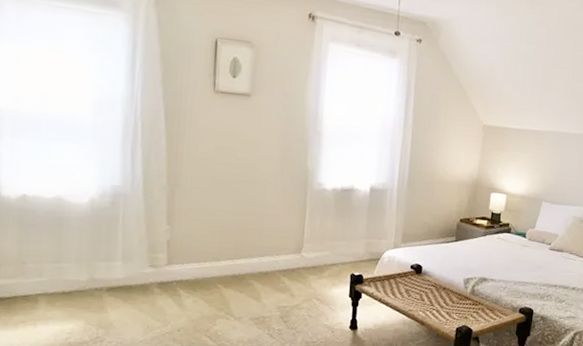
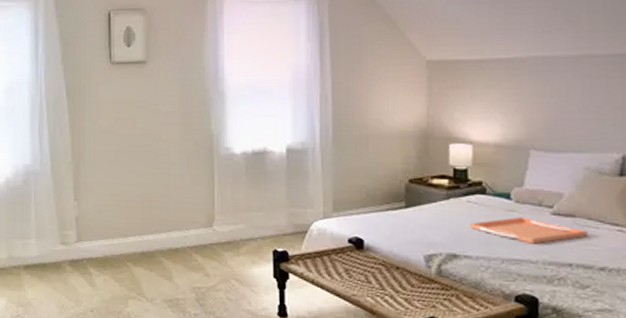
serving tray: none [497,251,569,271] -> present [470,217,588,244]

